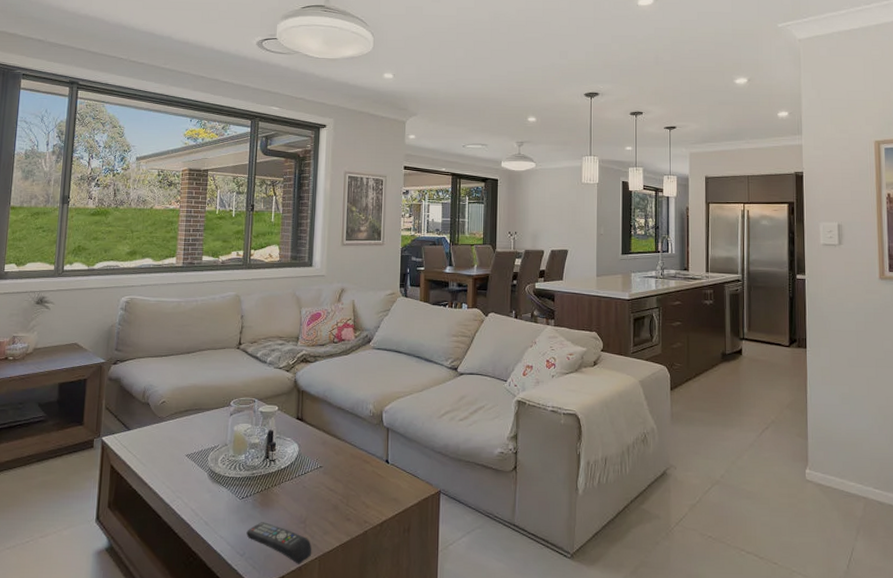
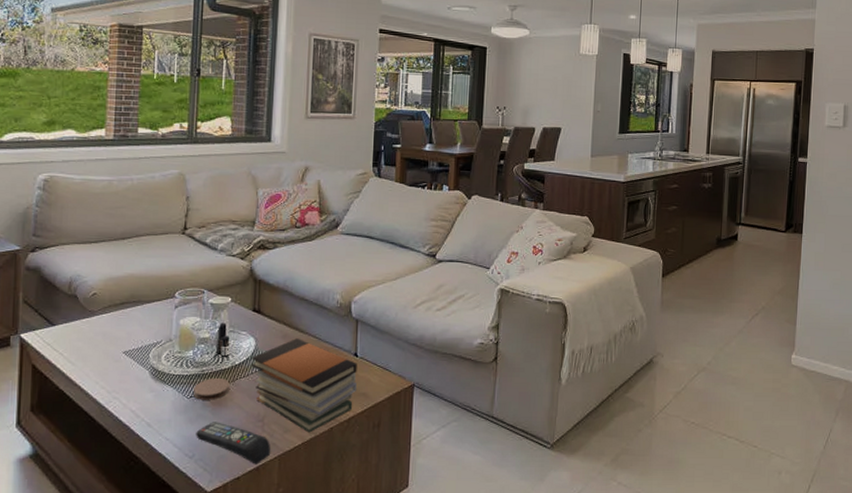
coaster: none [245,481,276,501] -> present [193,378,230,400]
book stack: none [295,445,389,535] -> present [251,338,357,433]

